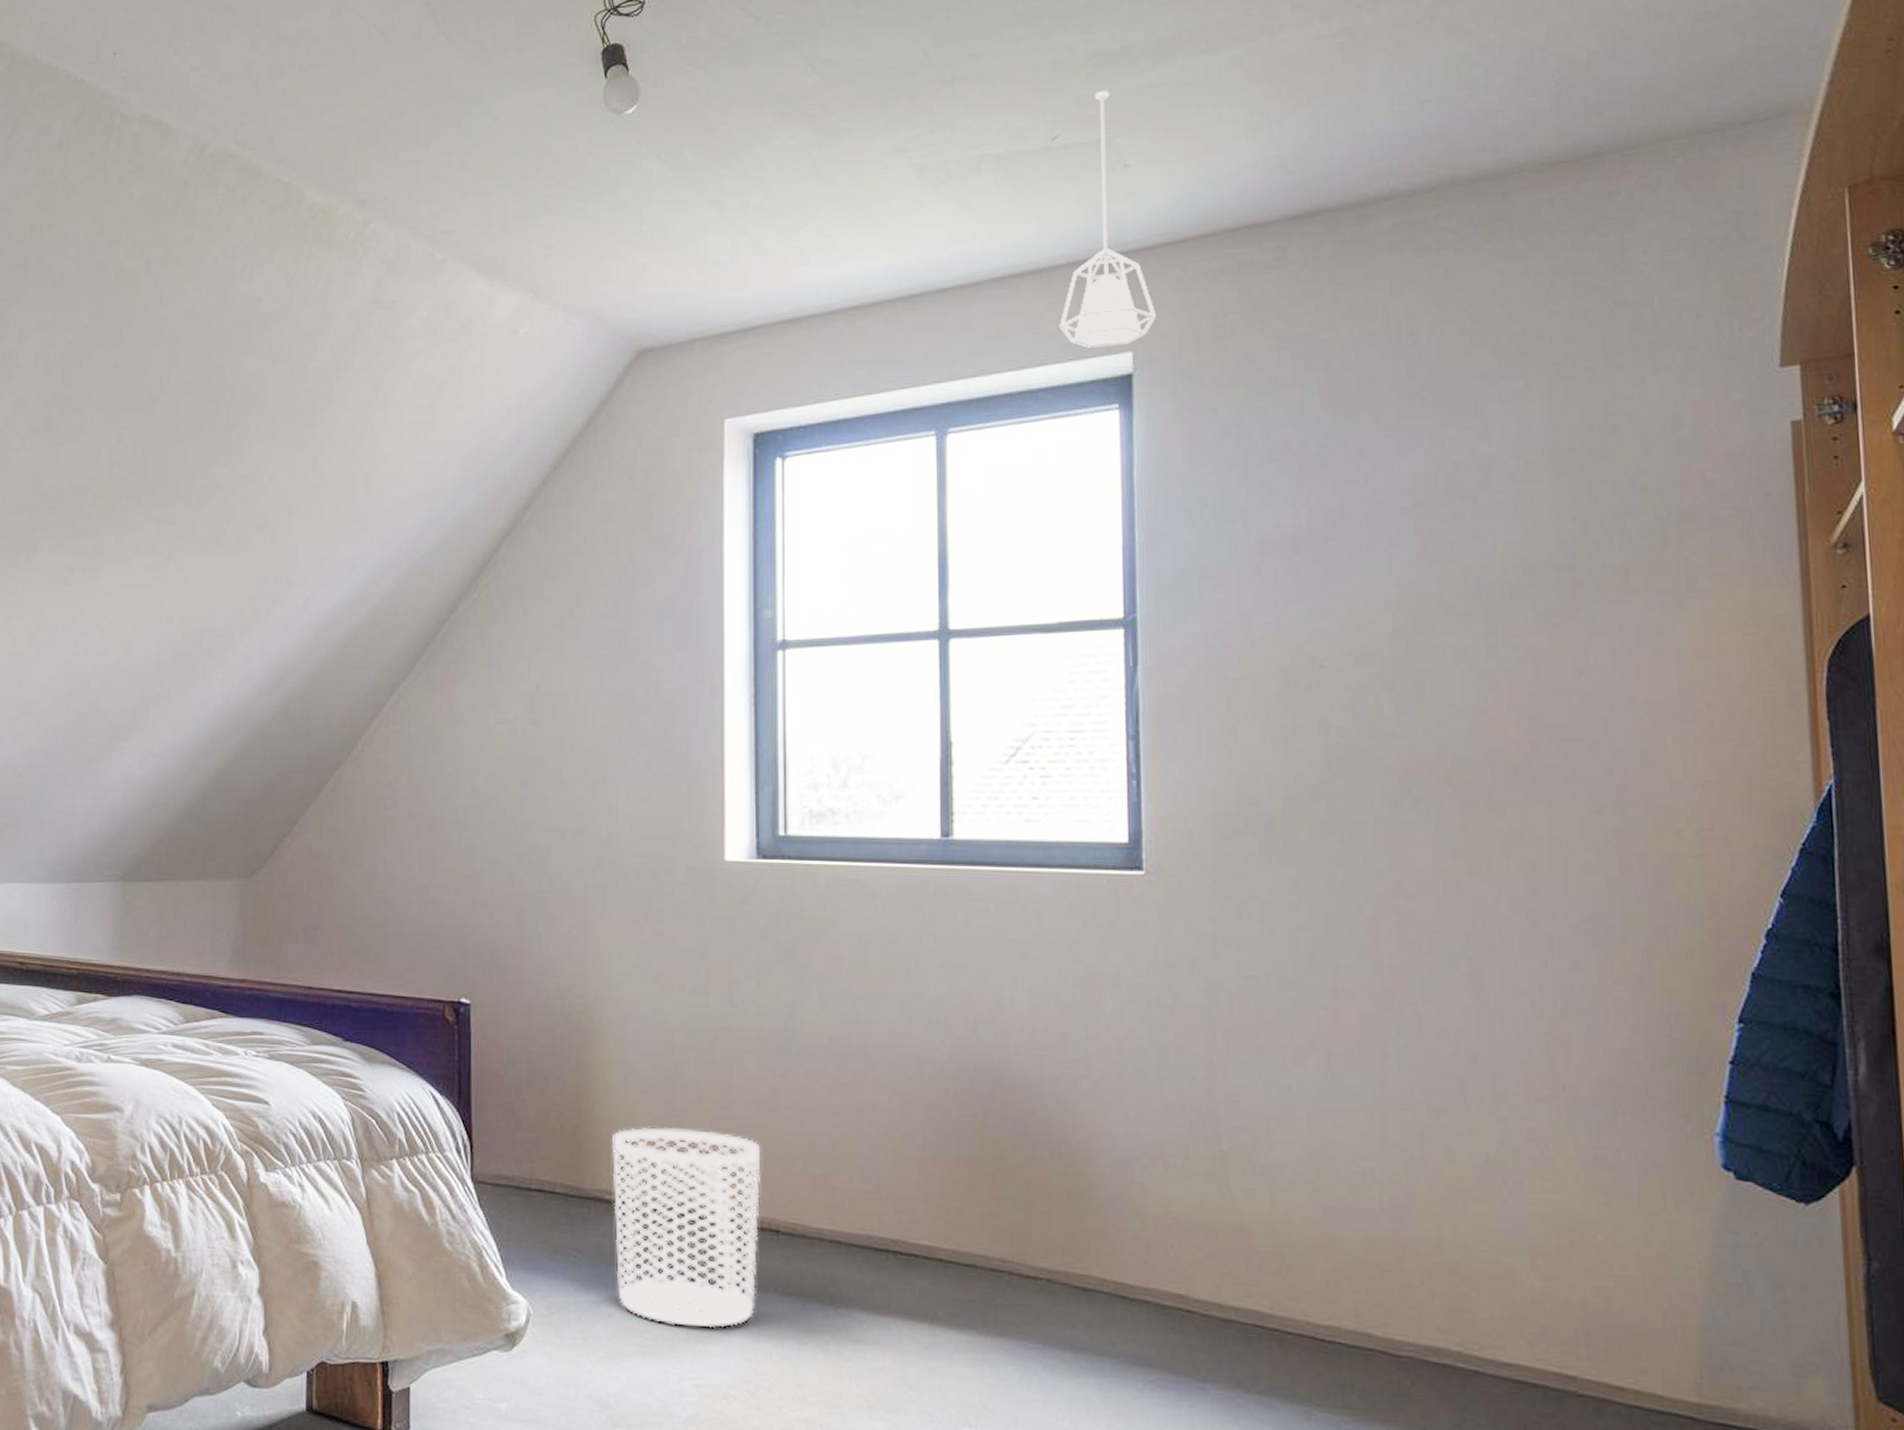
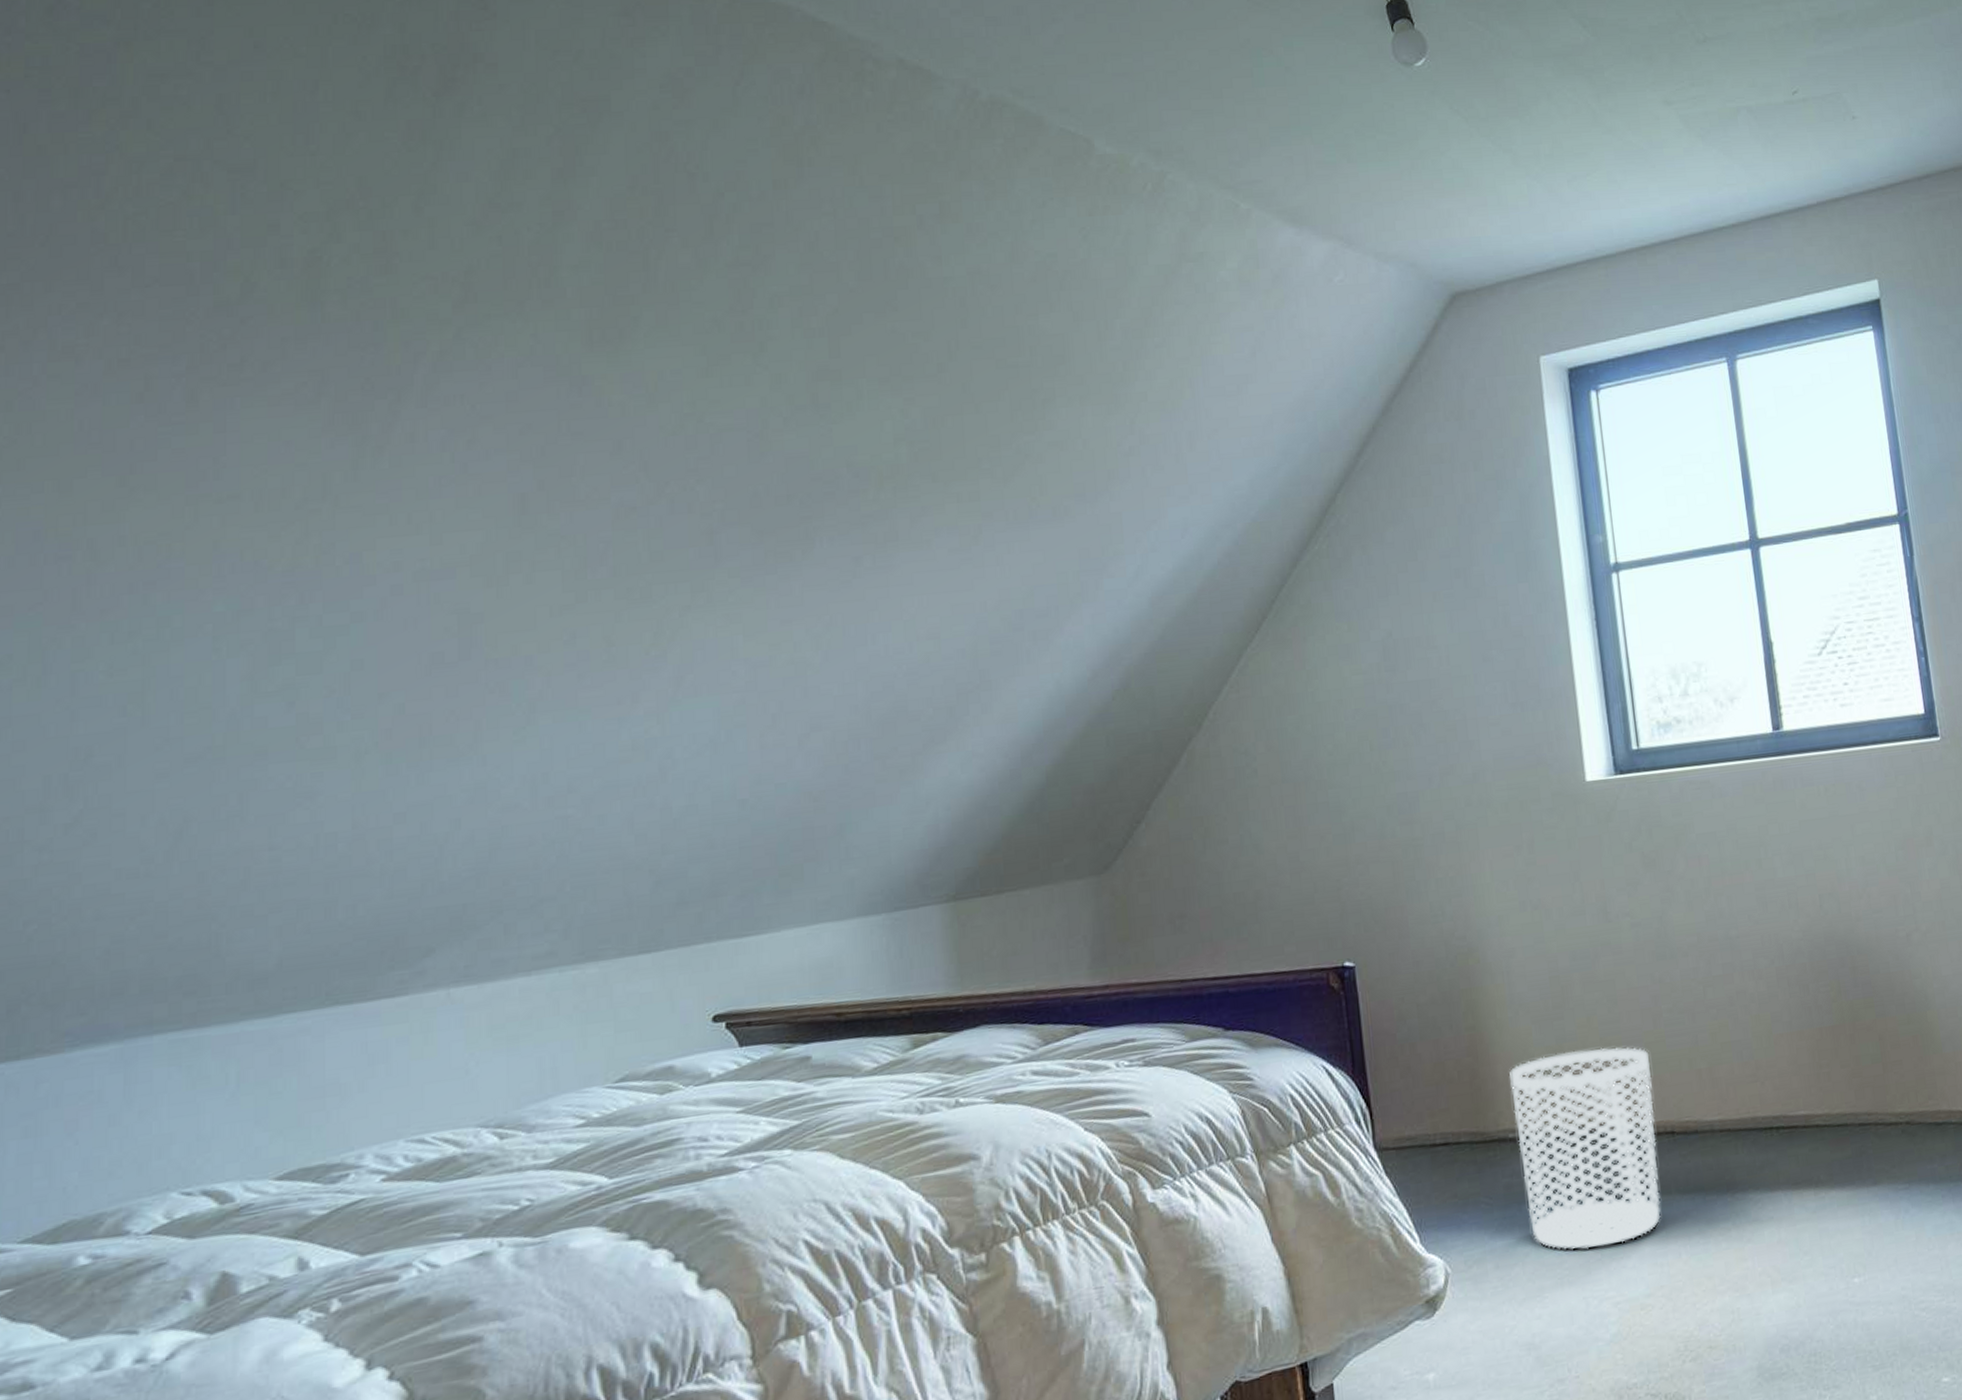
pendant lamp: present [1059,90,1157,348] -> none [1817,51,1893,278]

